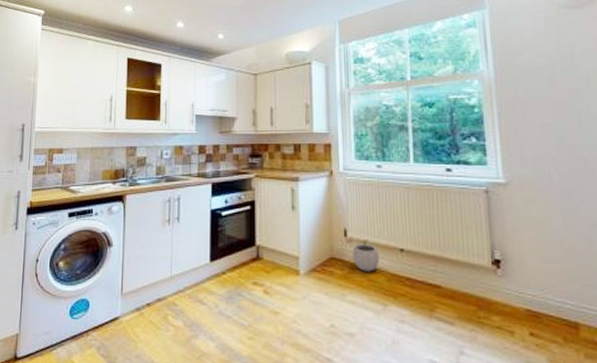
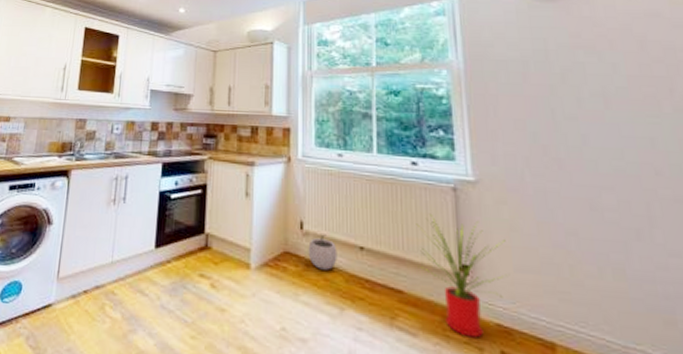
house plant: none [451,215,535,323] -> present [416,213,507,338]

